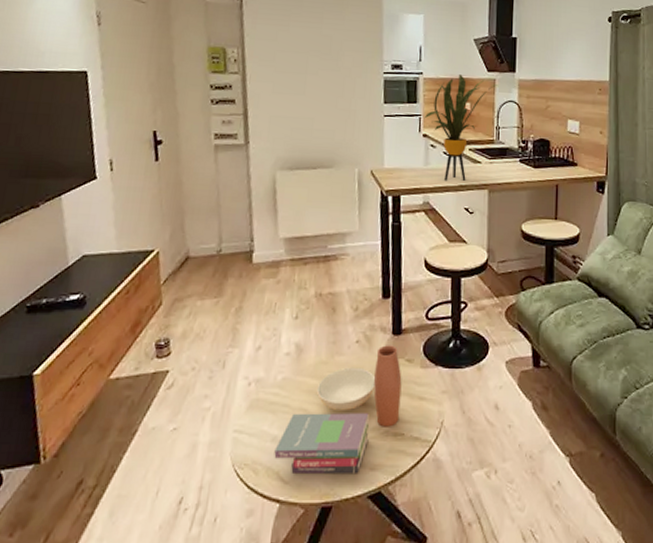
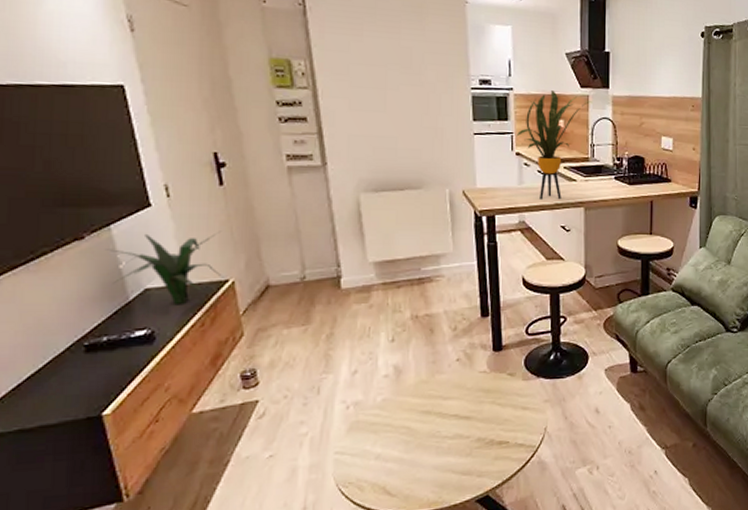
plant: none [55,203,155,273] -> present [106,231,229,306]
books: present [274,413,370,475] -> none [379,426,475,488]
bowl: present [316,367,376,411] -> none [418,384,478,427]
vase: present [373,345,402,427] -> none [475,361,505,437]

